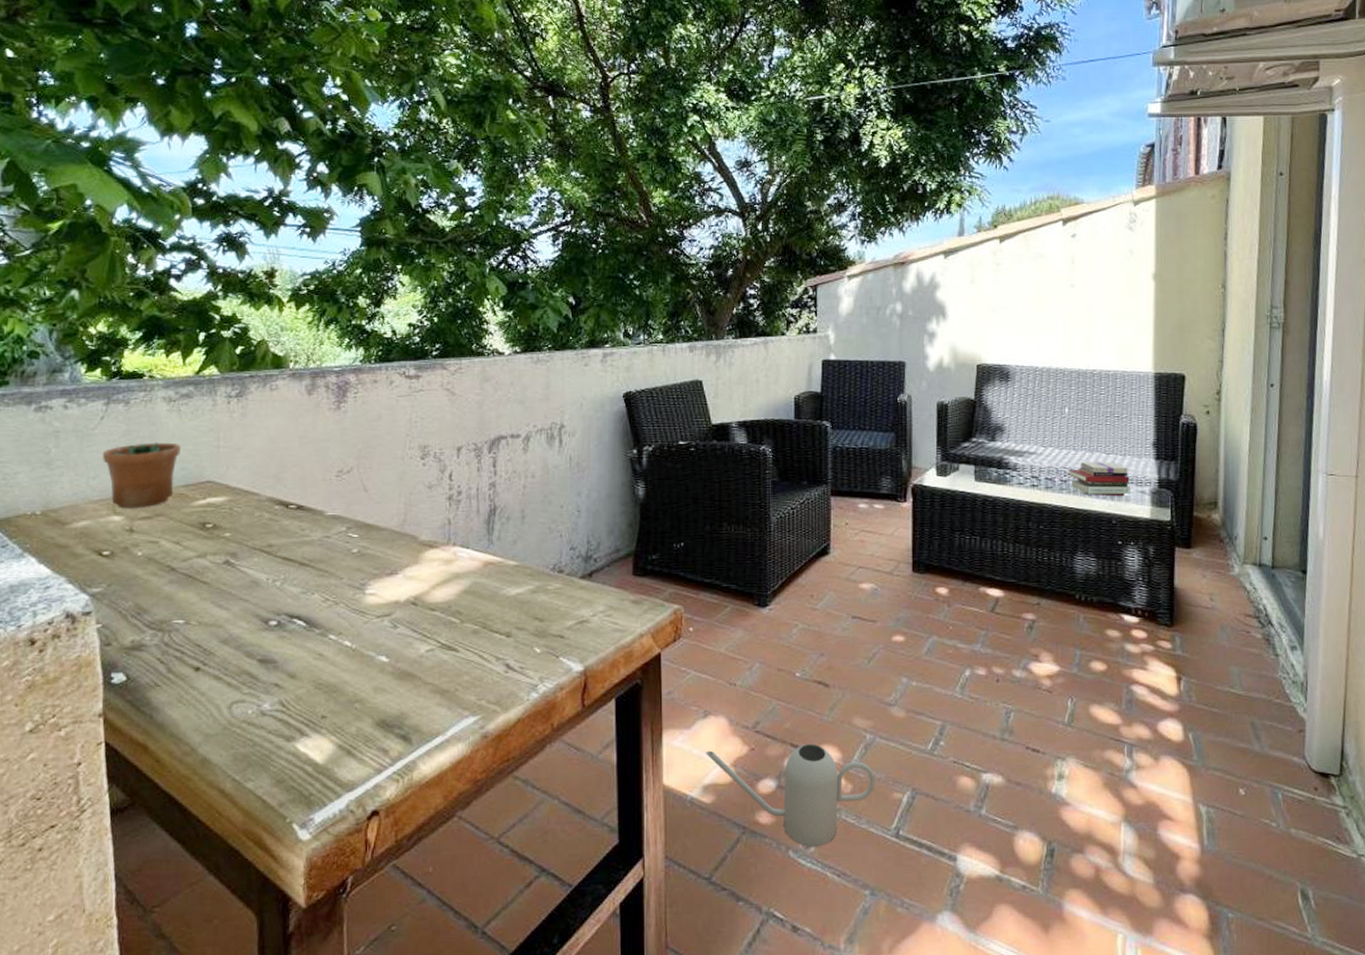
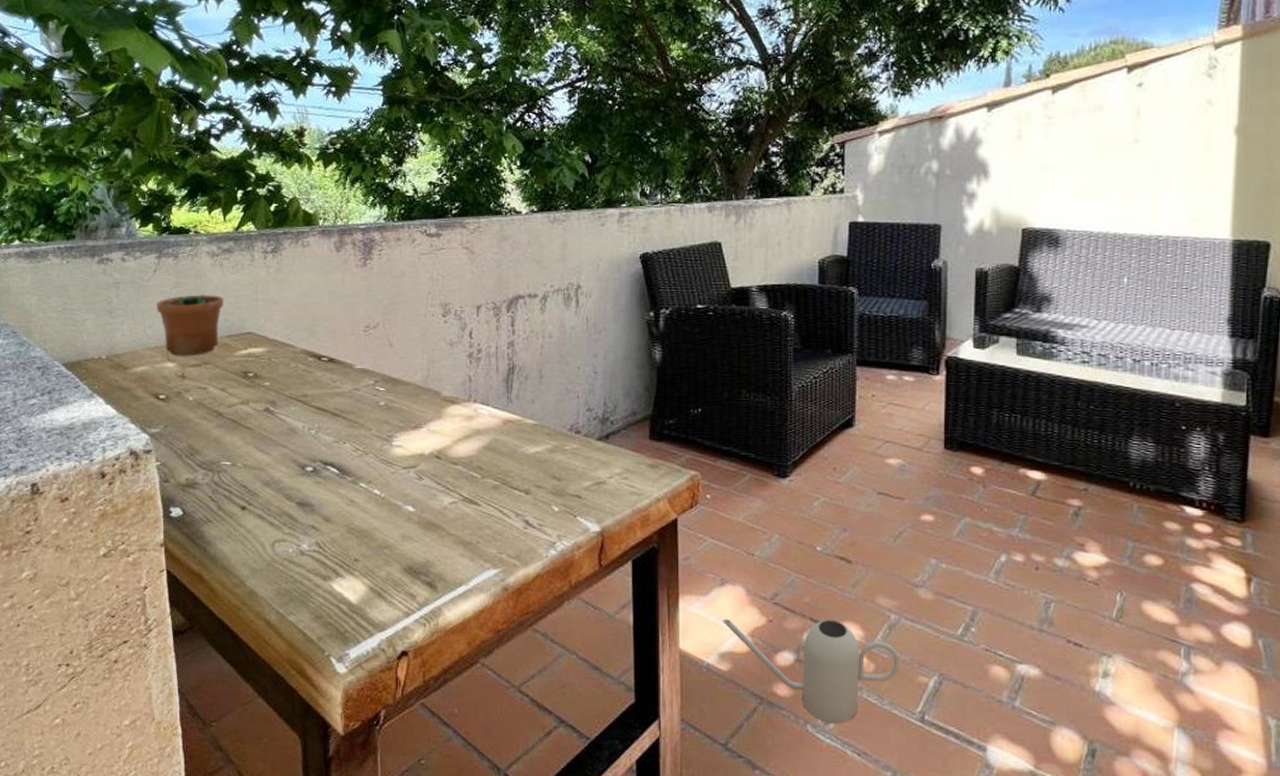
books: present [1068,461,1130,497] -> none [1125,337,1198,377]

